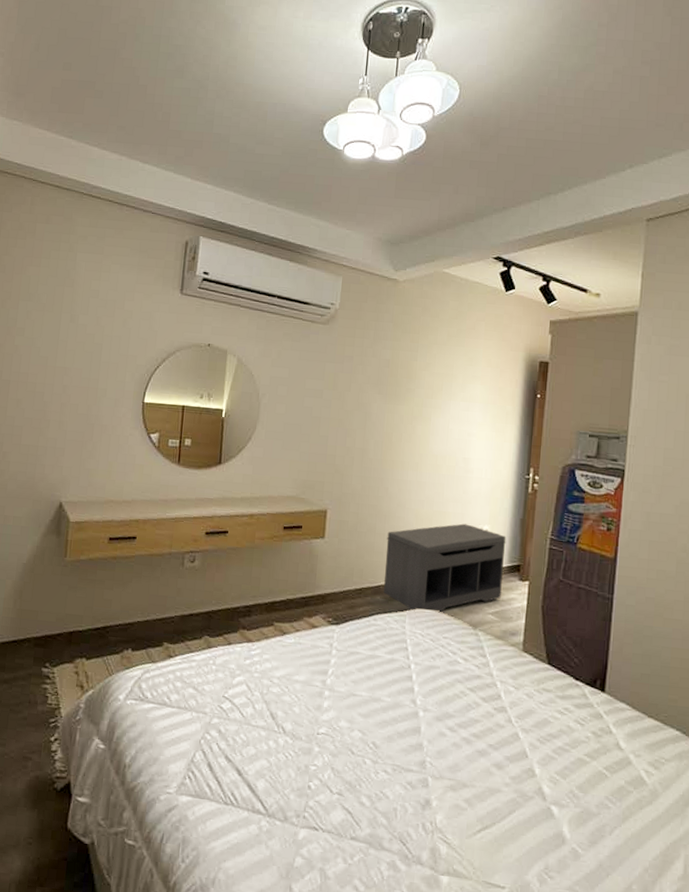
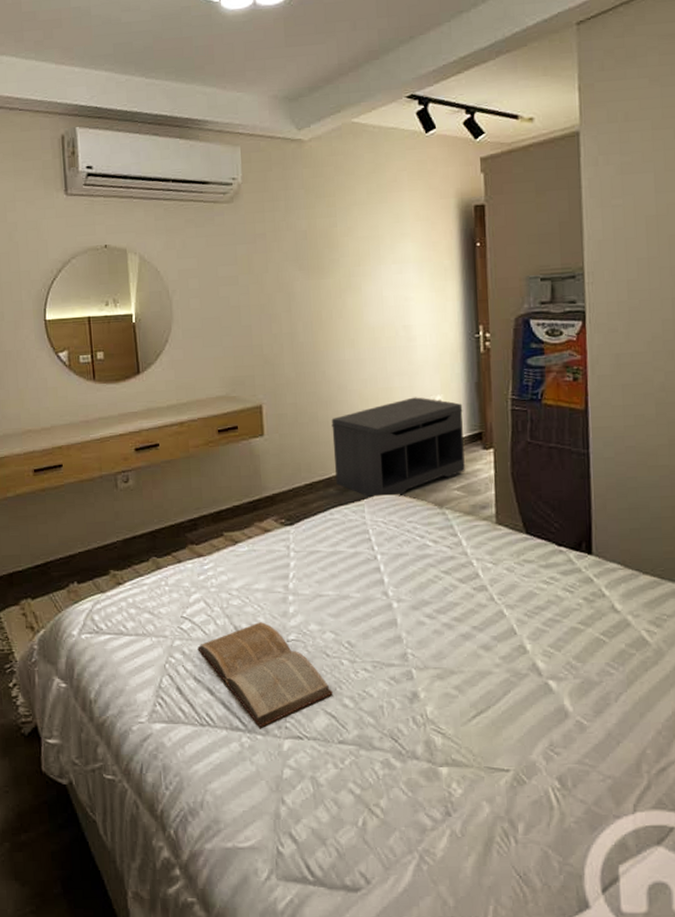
book: none [233,712,352,814] -> present [197,622,333,728]

